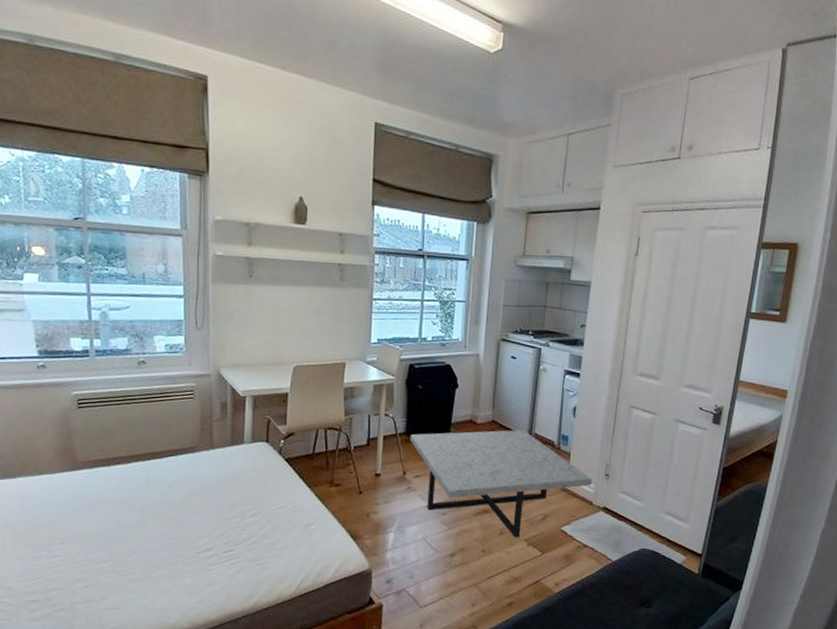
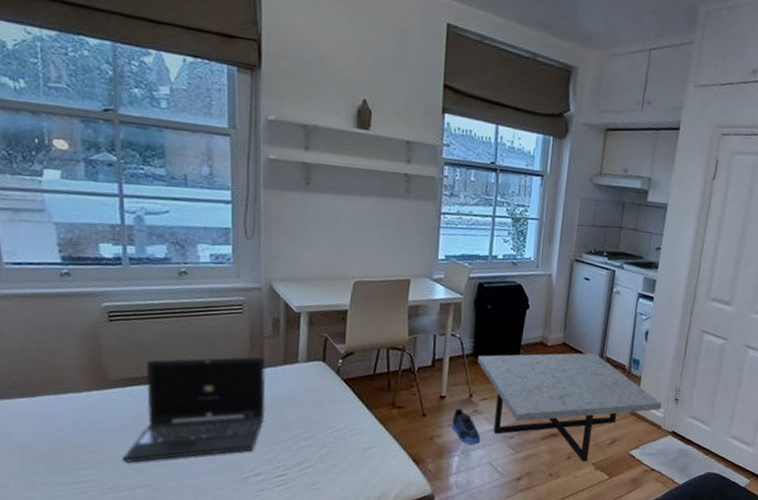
laptop: none [89,438,215,538] -> present [123,356,266,463]
sneaker: none [387,485,415,521] -> present [451,408,481,445]

